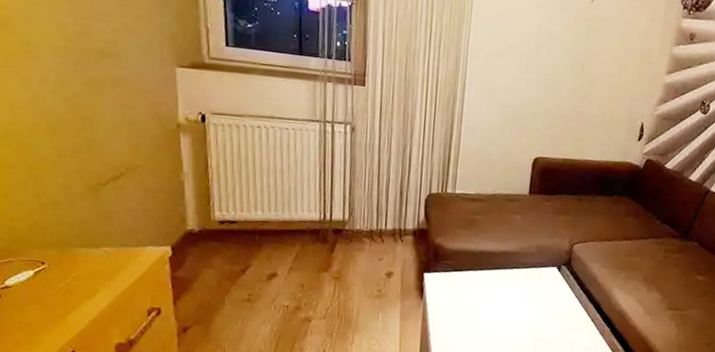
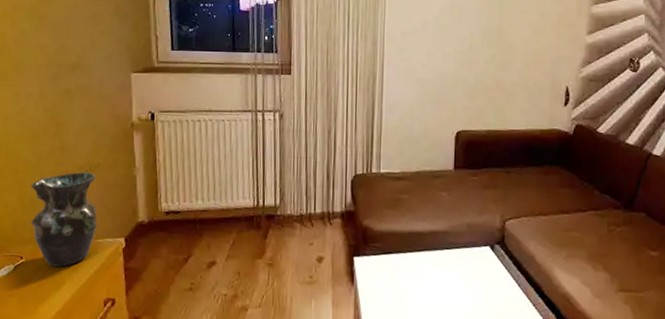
vase: none [50,173,137,274] -> present [30,171,97,267]

